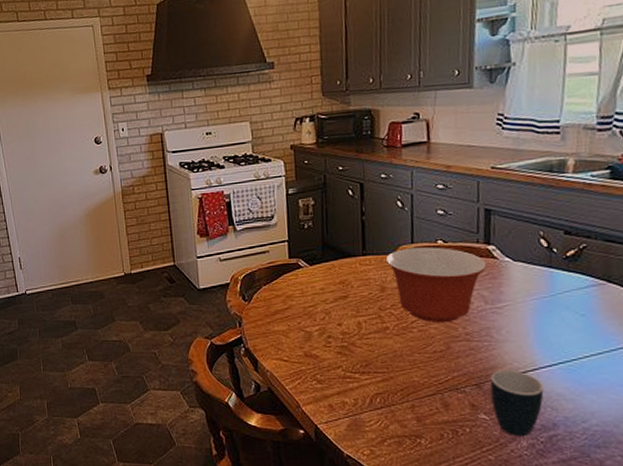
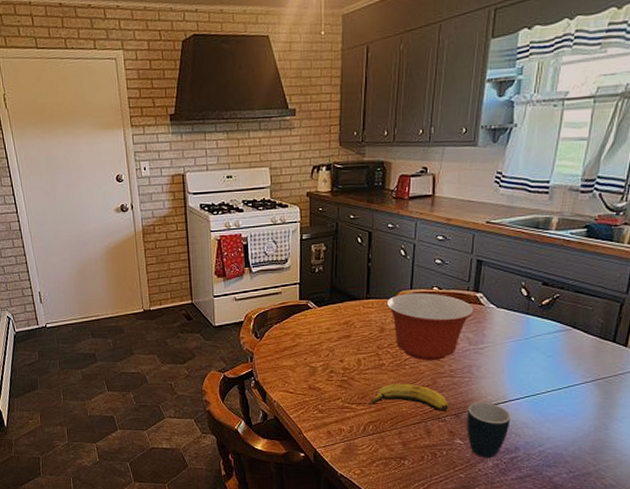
banana: none [373,348,468,381] -> present [368,383,449,411]

